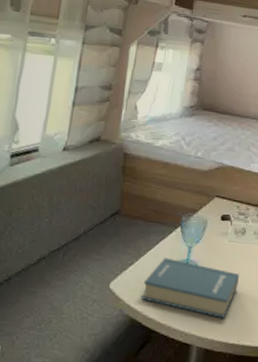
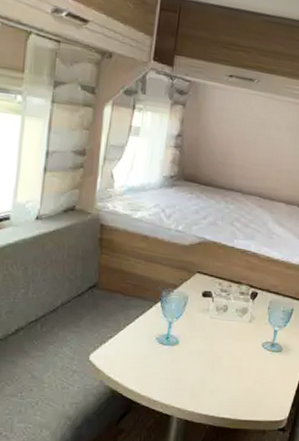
hardback book: present [141,257,240,318] -> none [122,332,221,392]

